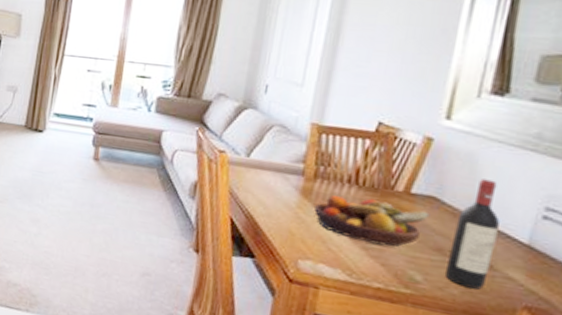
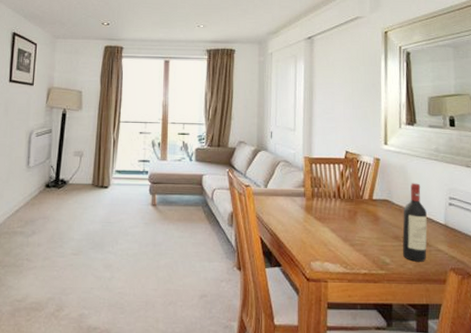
fruit bowl: present [313,195,430,247] -> none [315,207,387,241]

